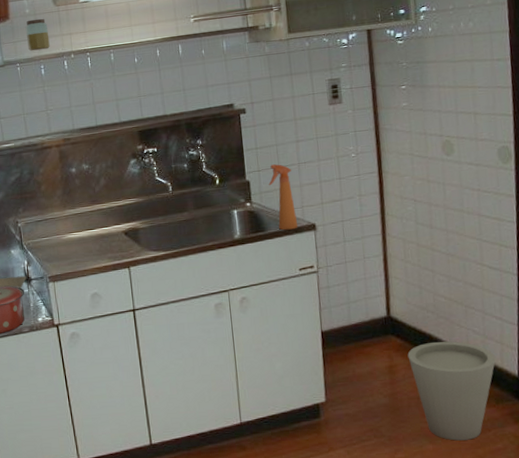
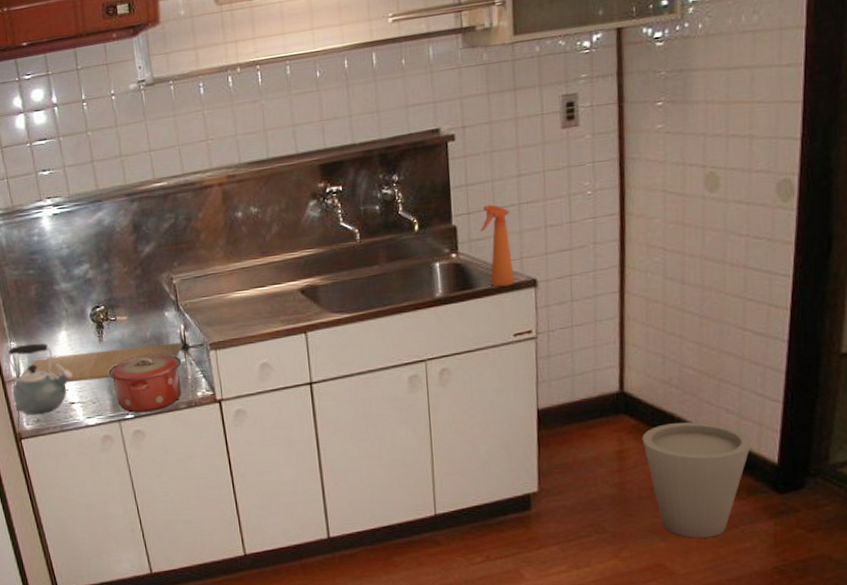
peanut butter: present [25,18,50,51] -> none [179,21,211,65]

